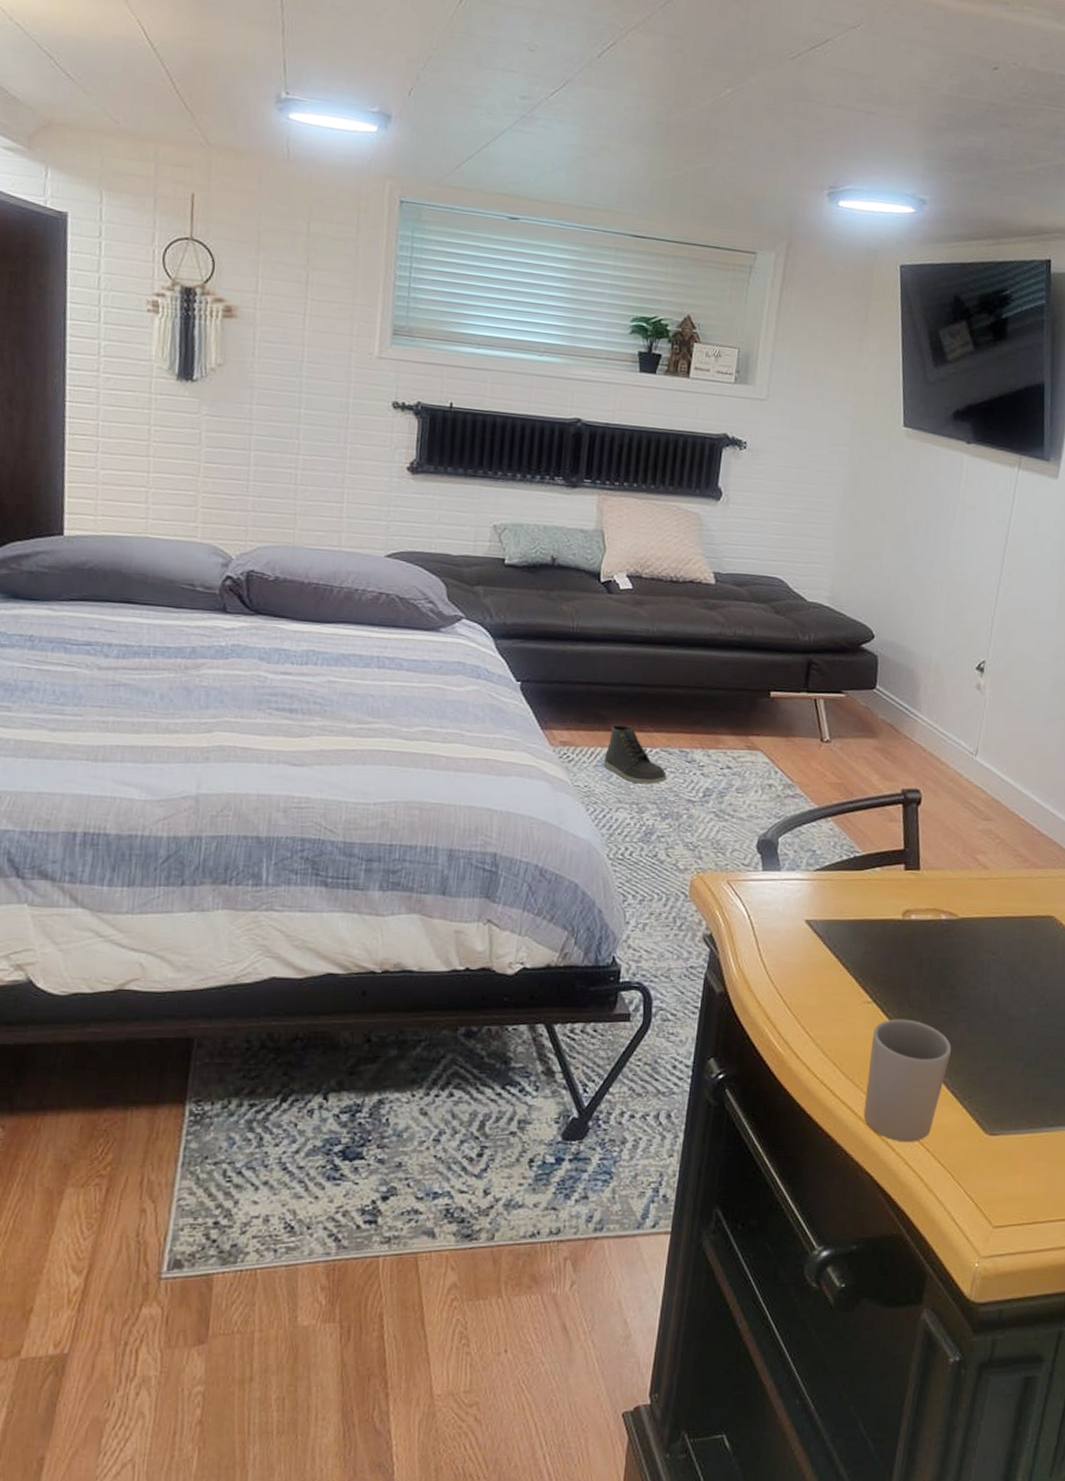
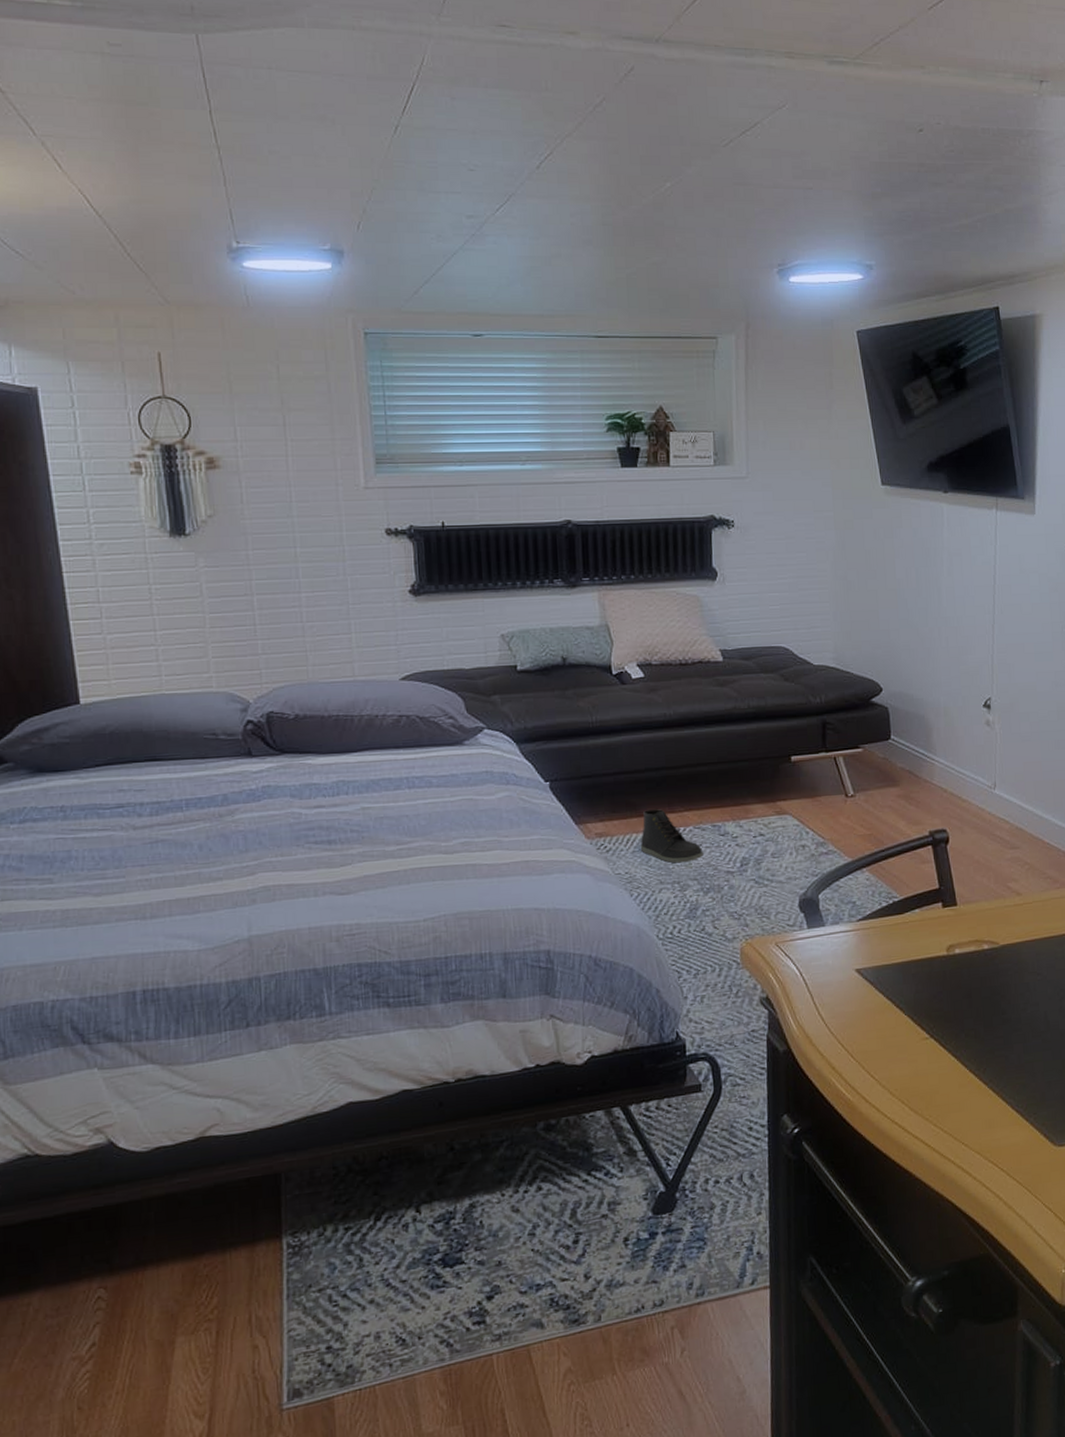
mug: present [863,1018,952,1143] -> none [934,1049,1012,1166]

